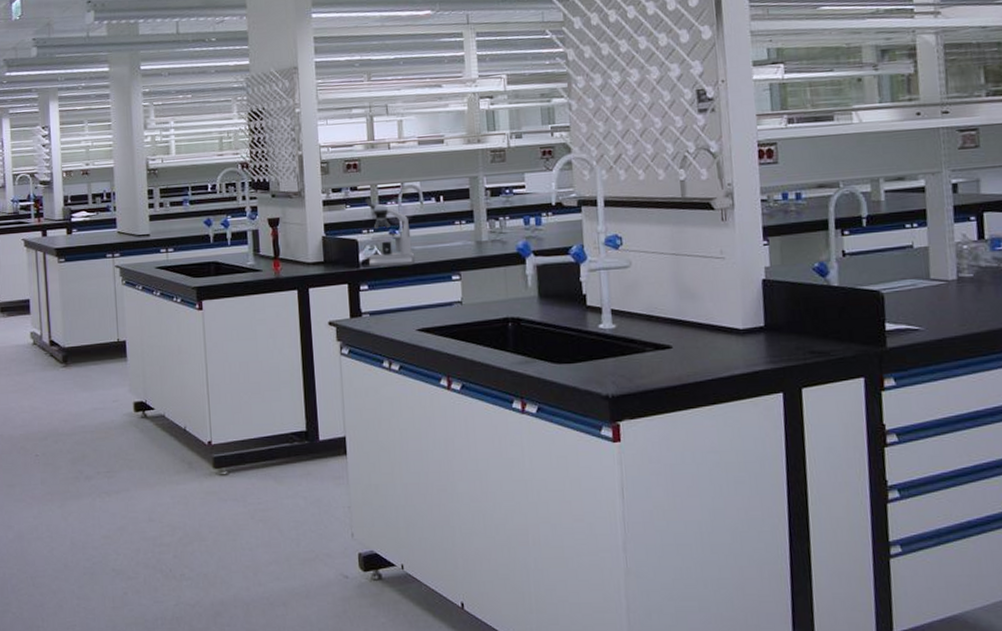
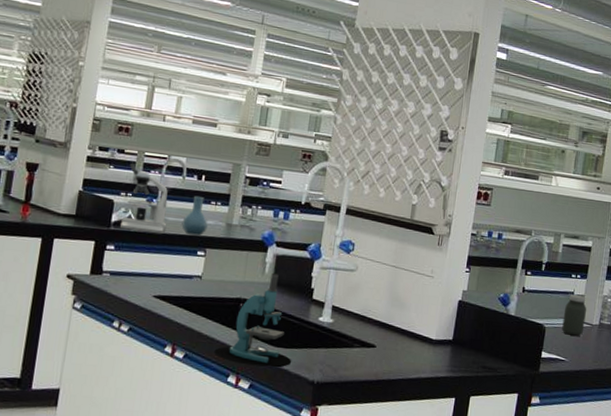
flask: none [429,218,457,261] -> present [181,196,208,237]
microscope: none [492,285,578,388] -> present [214,273,291,367]
jar: none [904,248,938,298] -> present [562,295,586,336]

